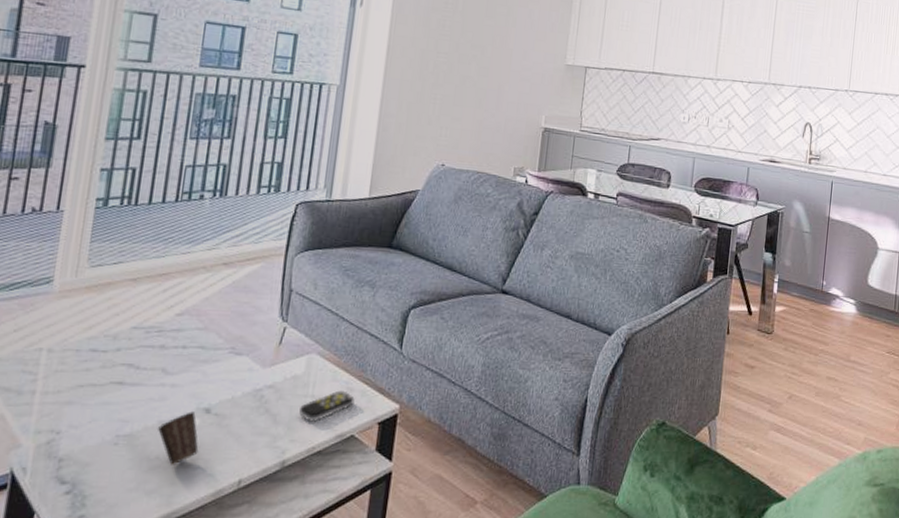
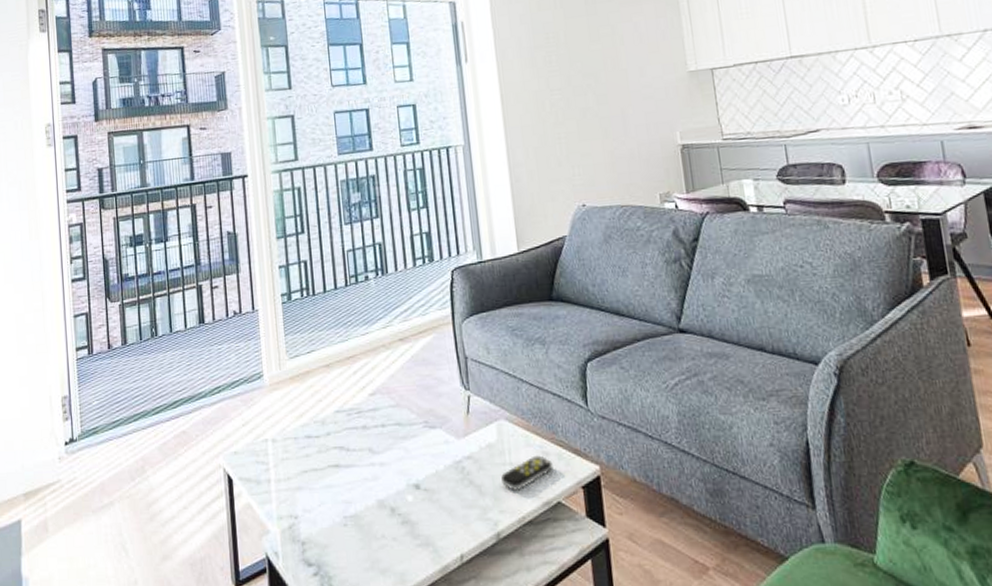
mug: present [158,412,199,465] -> none [378,489,418,543]

